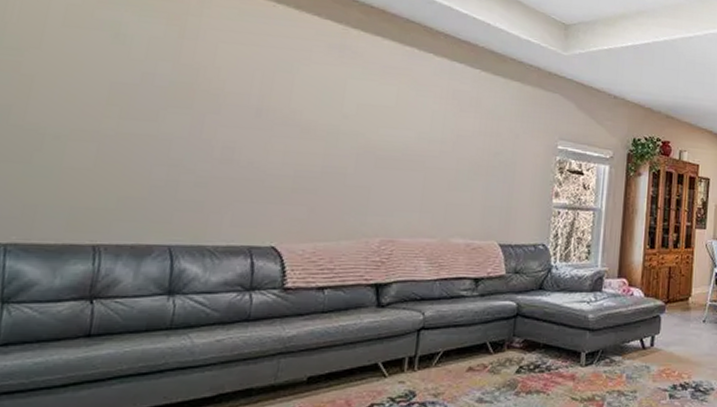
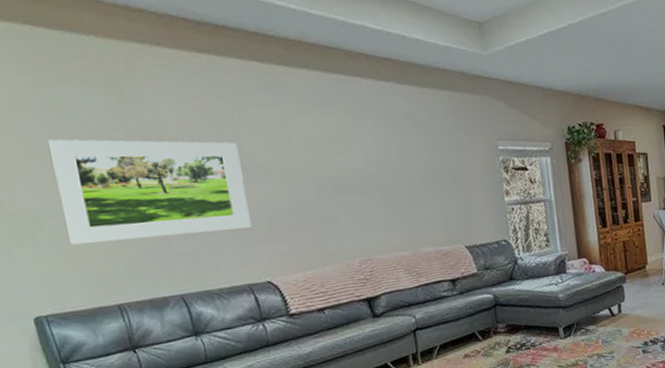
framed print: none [65,59,287,185] -> present [47,139,251,245]

